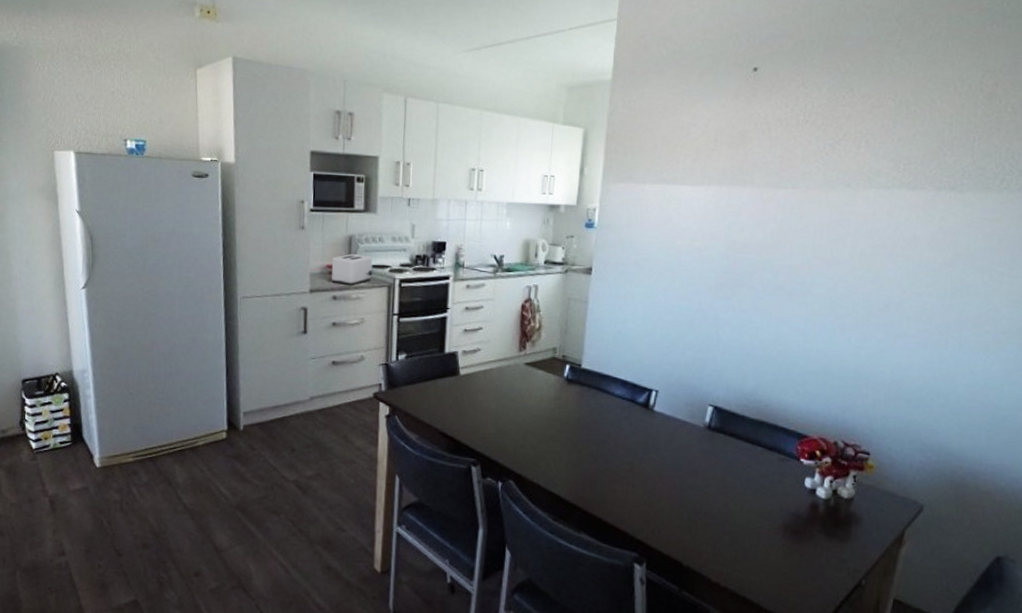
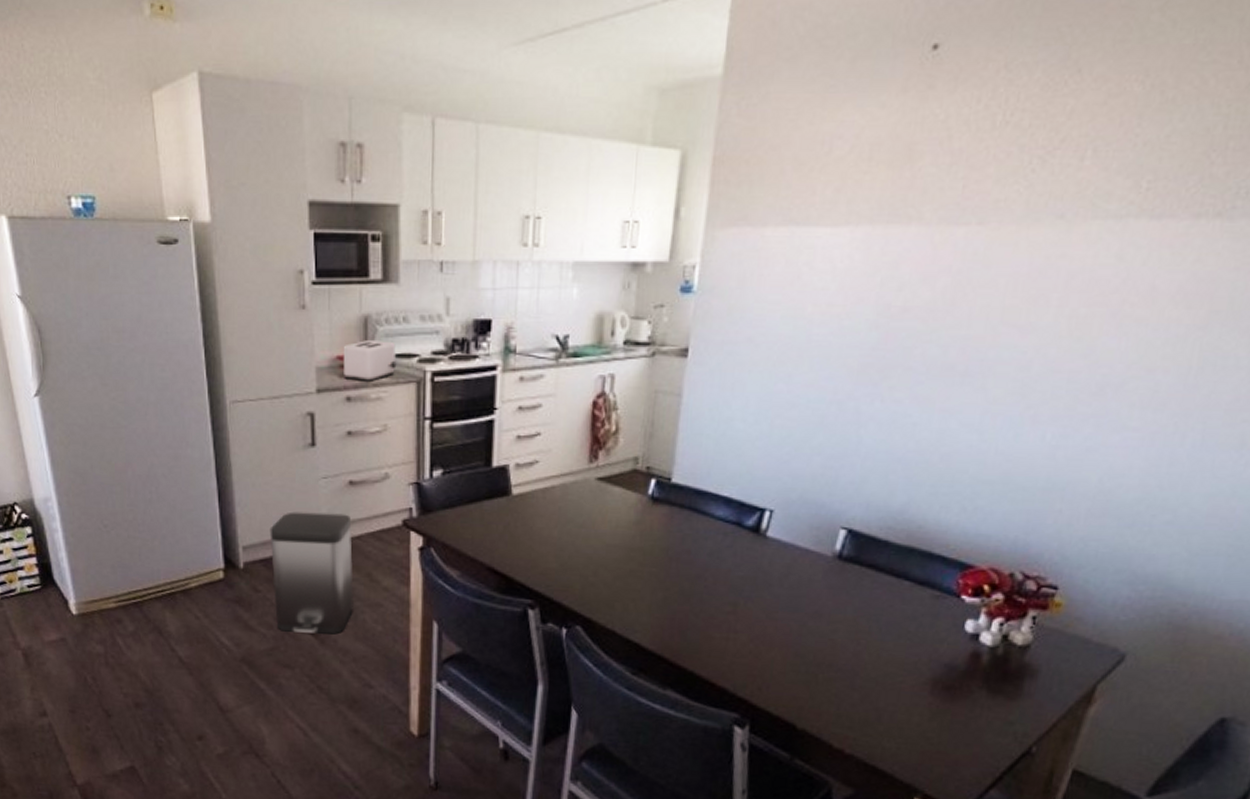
pedal bin: none [266,385,333,486] -> present [270,511,354,635]

